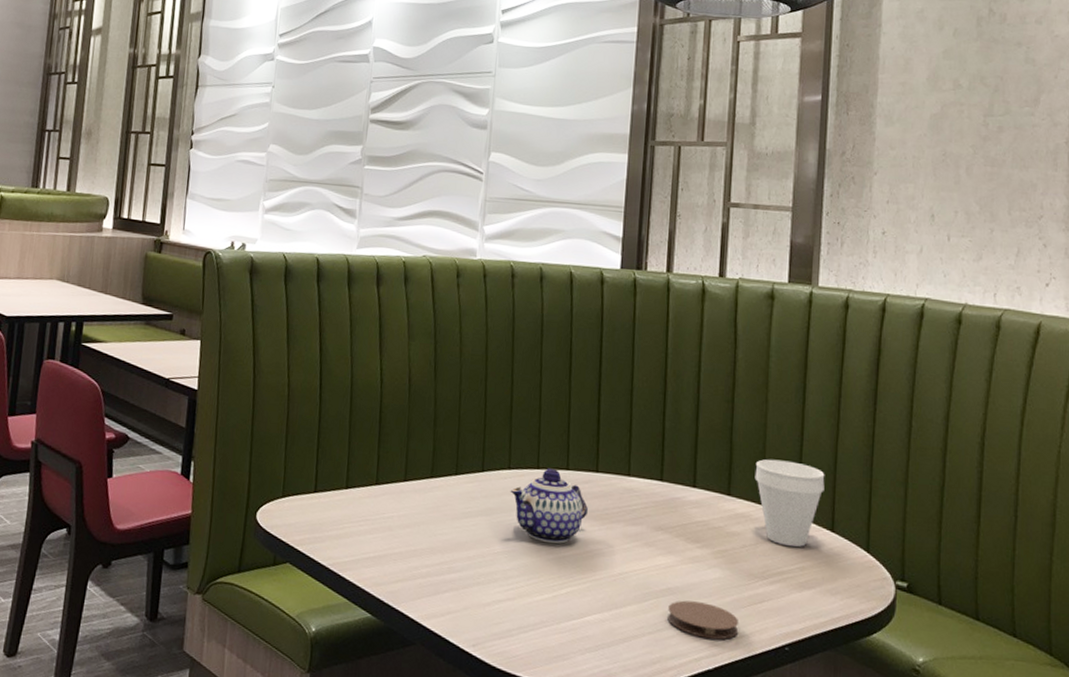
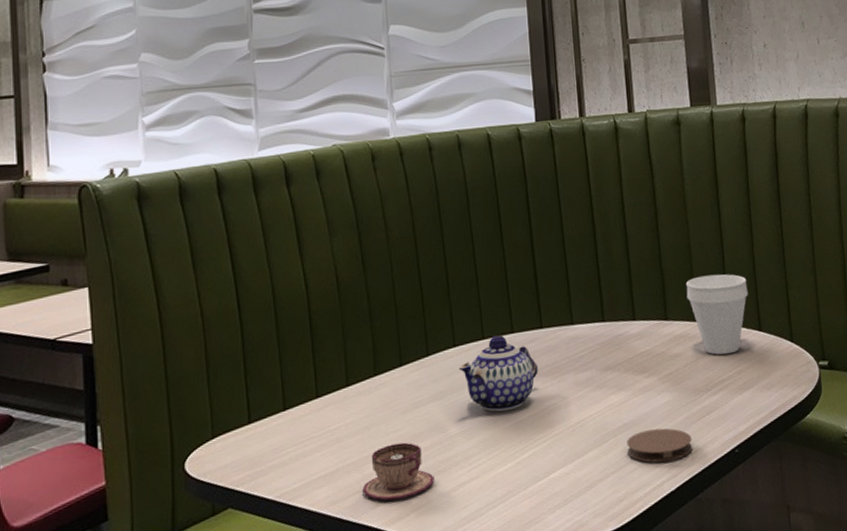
teacup: none [405,545,473,599] -> present [362,442,435,501]

